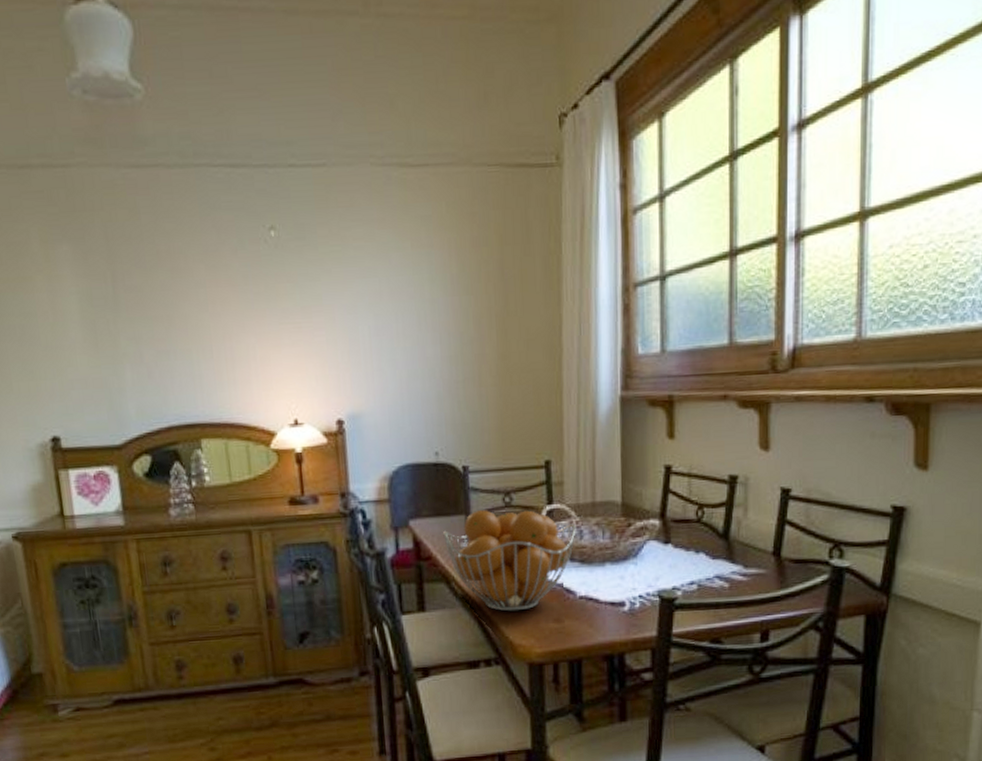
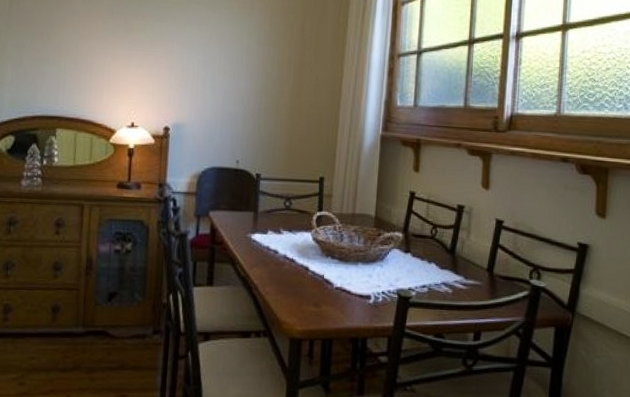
fruit basket: present [443,510,576,612] -> none [235,210,338,294]

